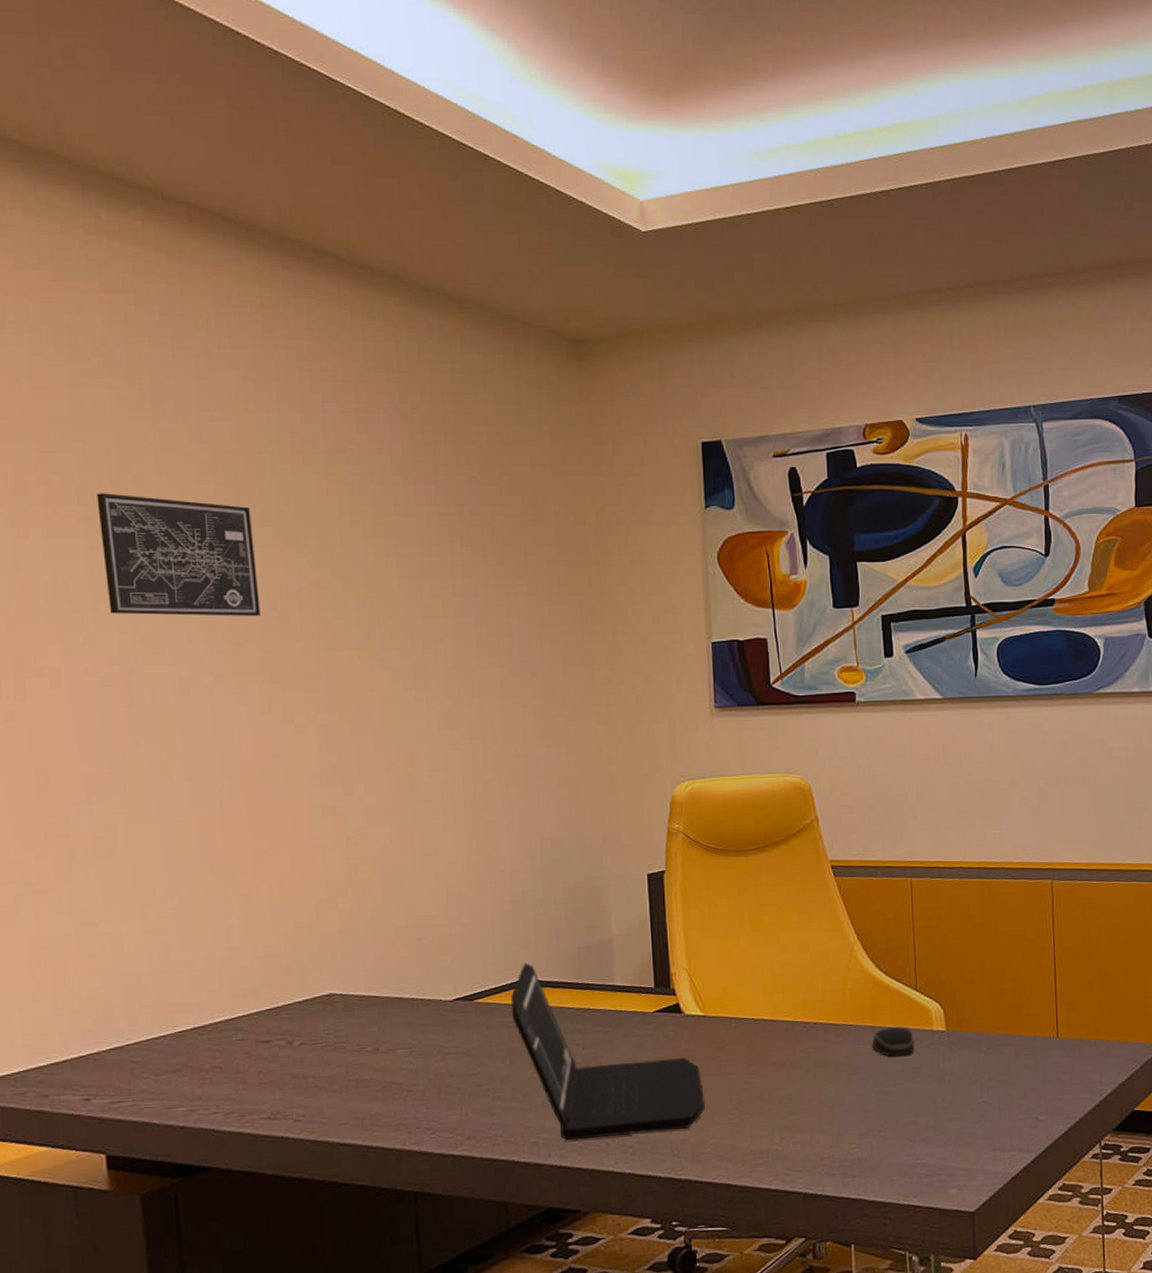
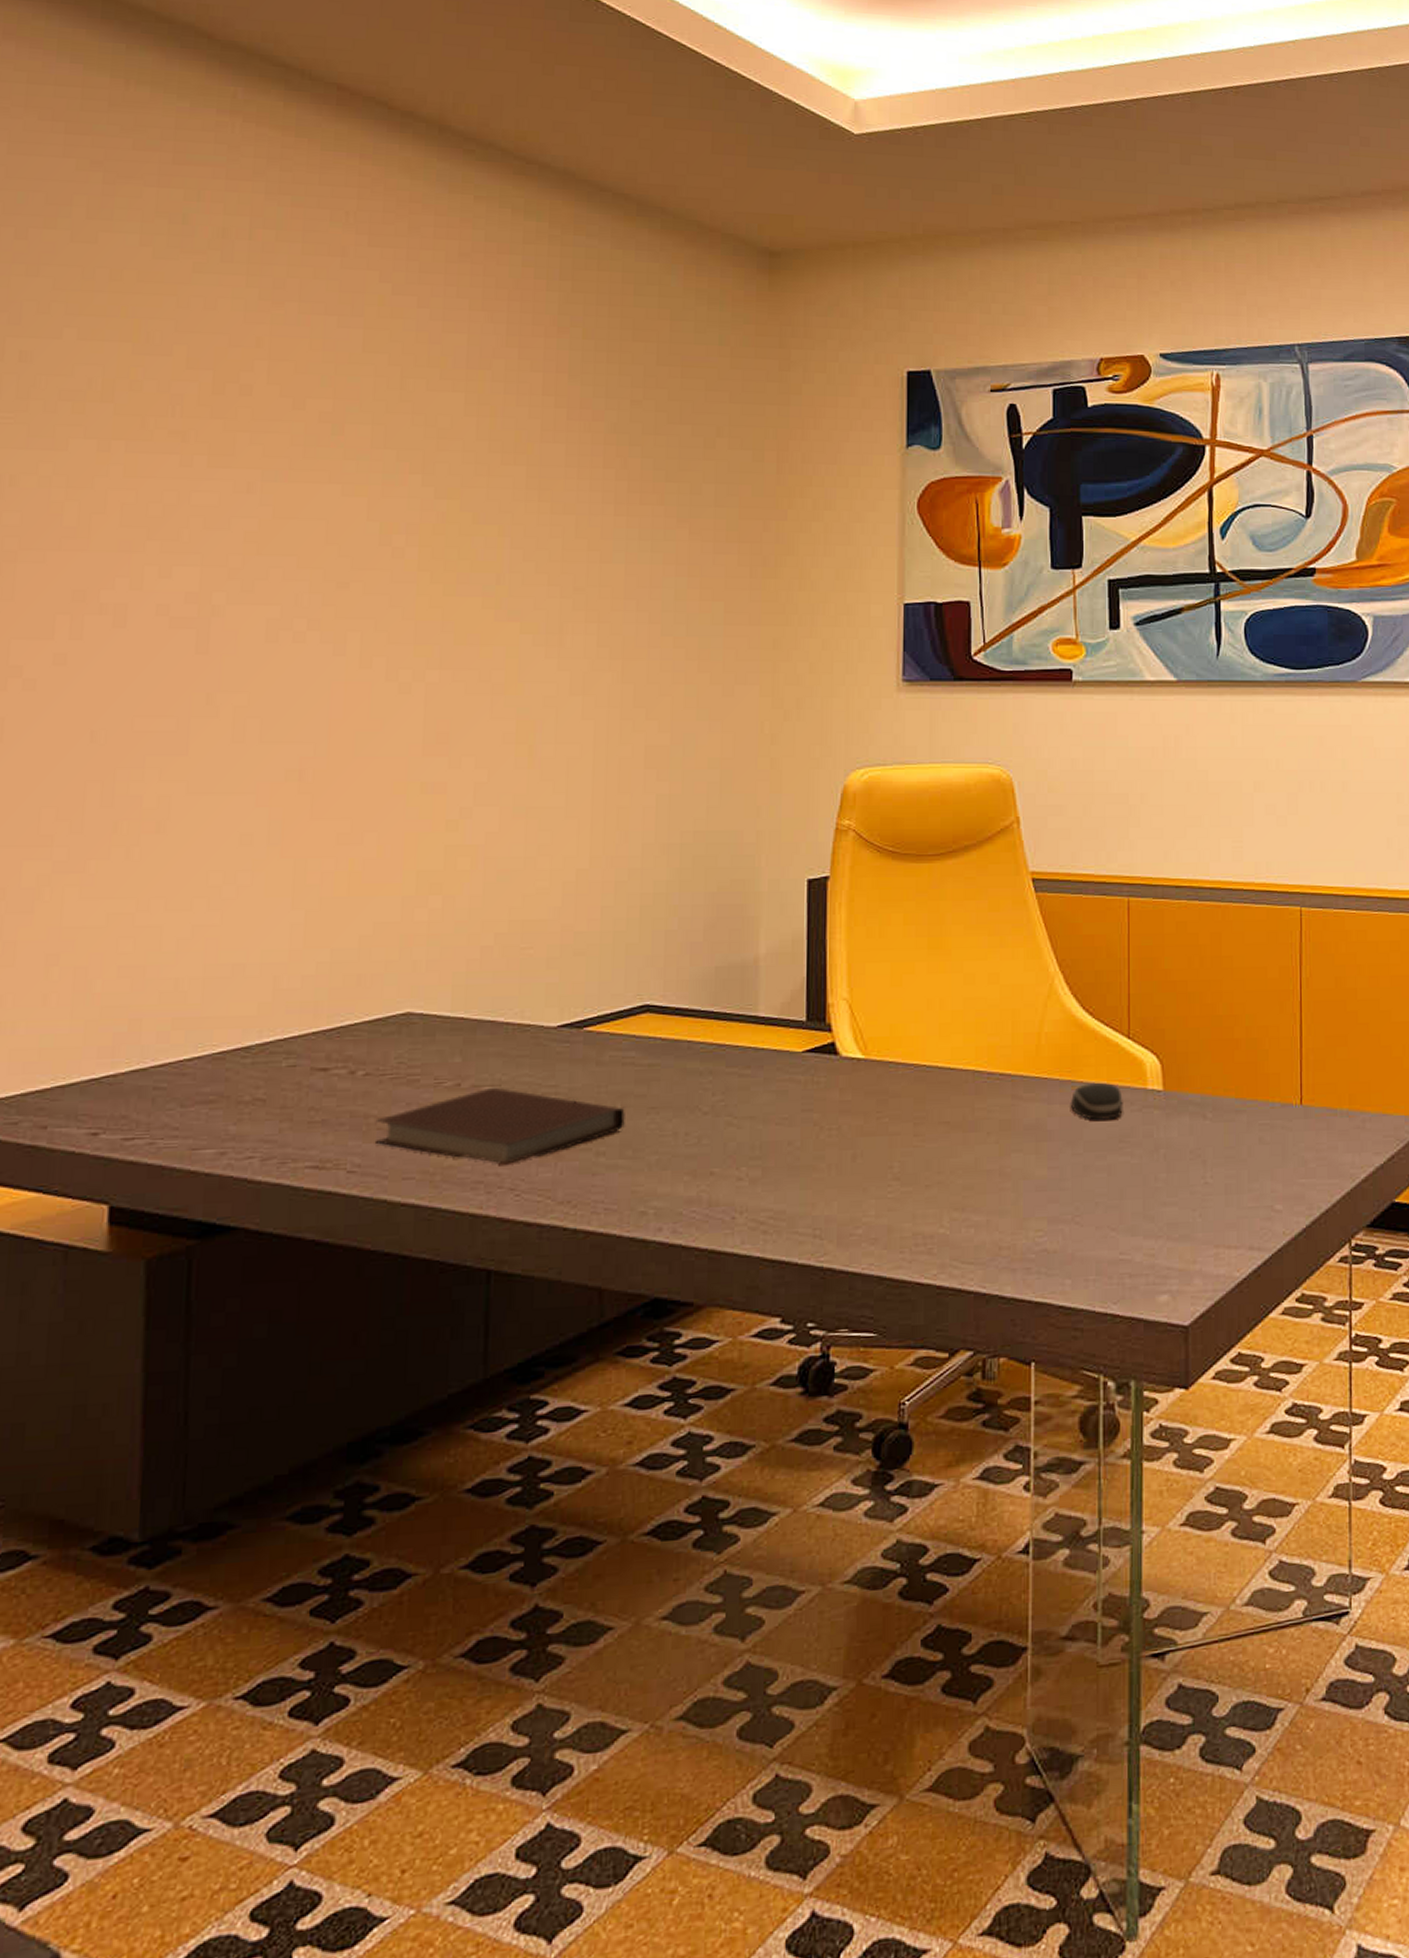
wall art: present [97,493,261,616] -> none [194,403,373,552]
notebook: none [313,1049,514,1110] -> present [375,1087,625,1165]
laptop: present [511,962,706,1141] -> none [628,983,860,1212]

